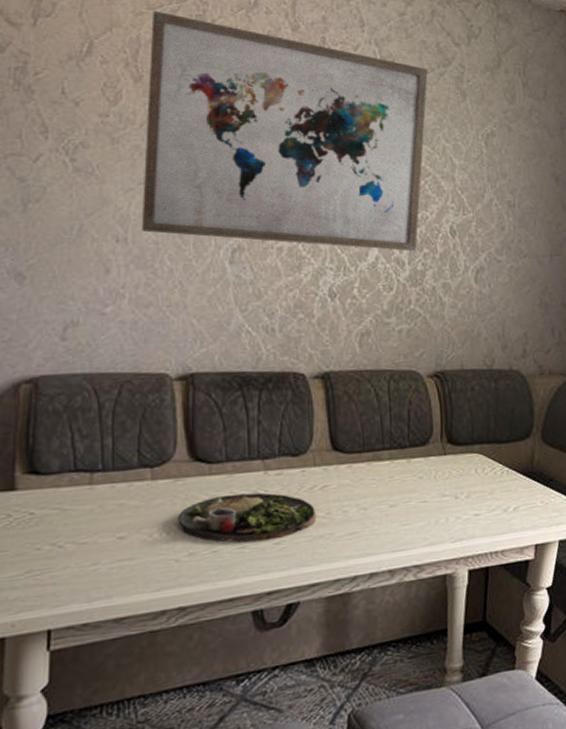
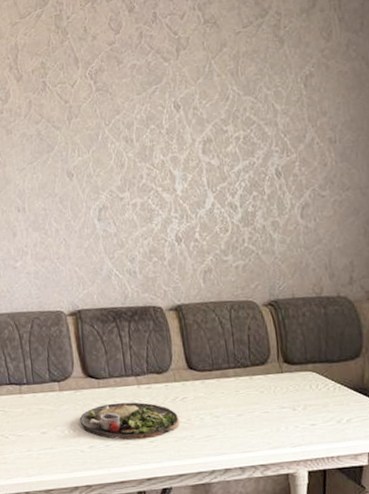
wall art: present [141,10,428,252] -> none [24,18,248,202]

